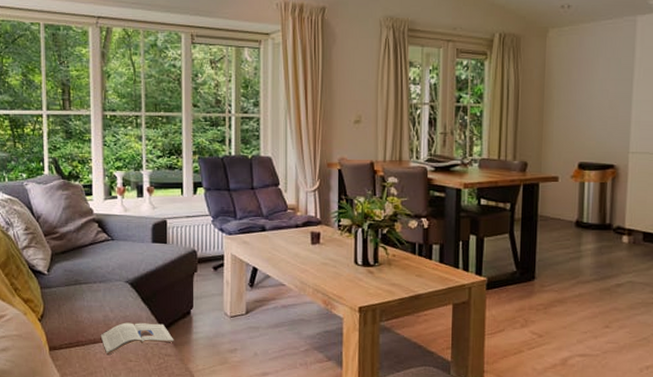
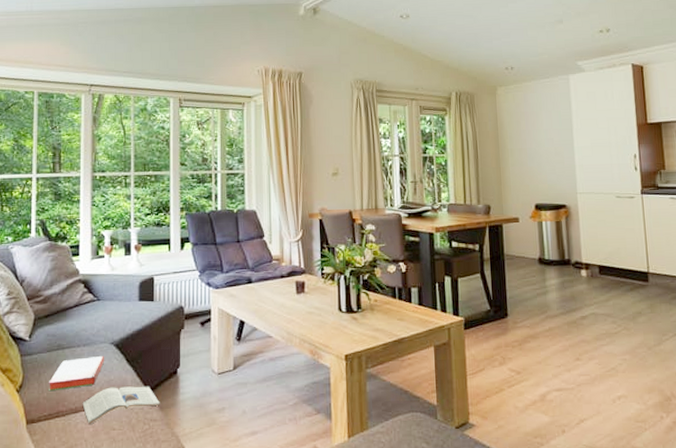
hardback book: none [68,292,121,322] -> present [49,355,105,390]

